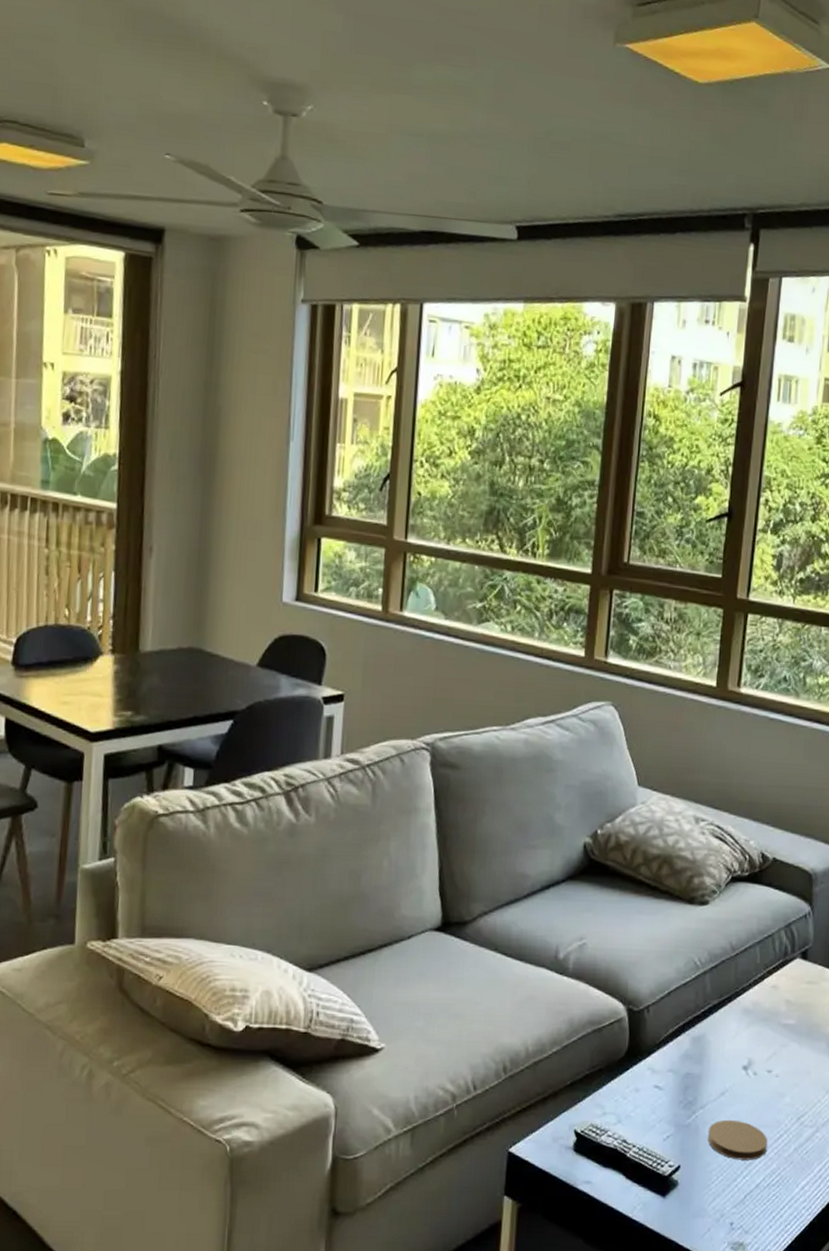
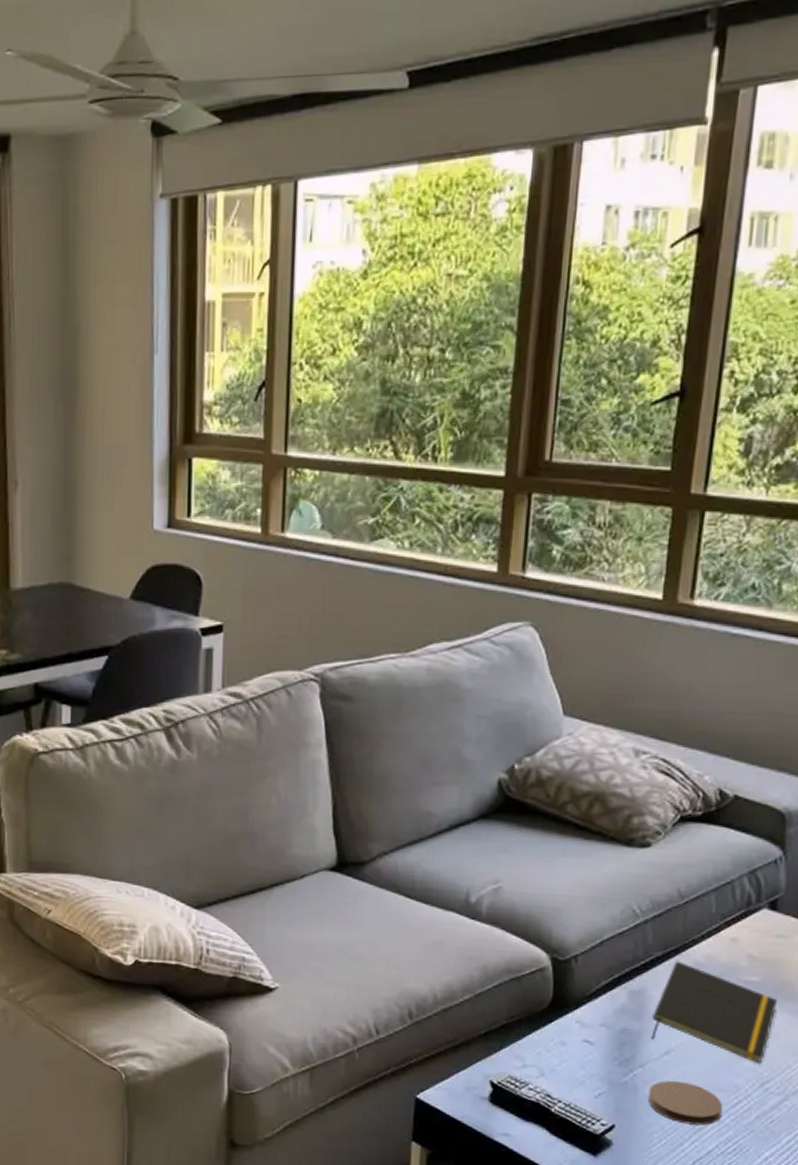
notepad: none [709,1008,810,1100] -> present [651,960,778,1064]

